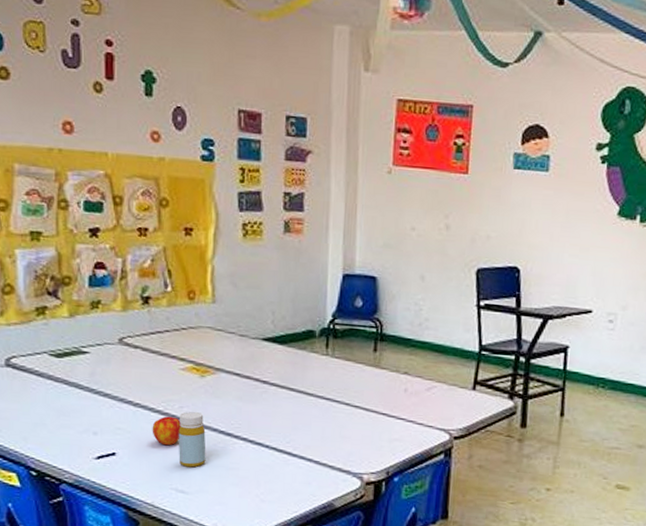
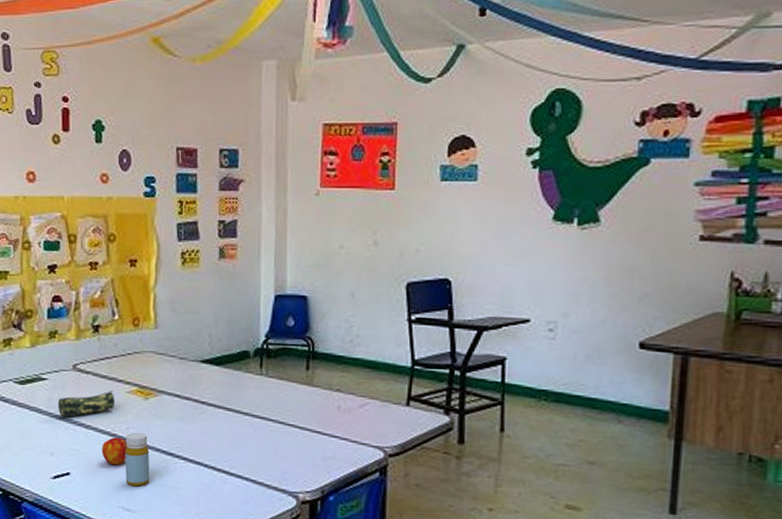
pencil case: none [101,367,167,394] -> present [58,391,115,417]

